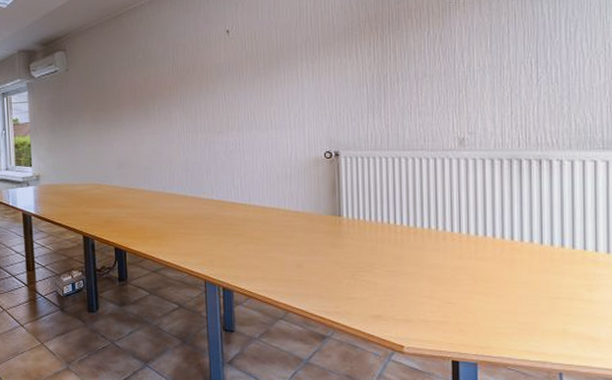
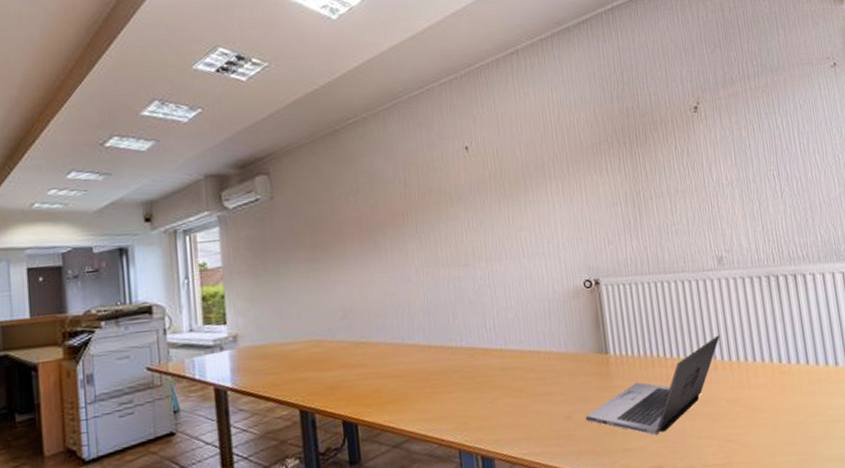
laptop: none [316,209,452,289] -> present [586,335,720,436]

